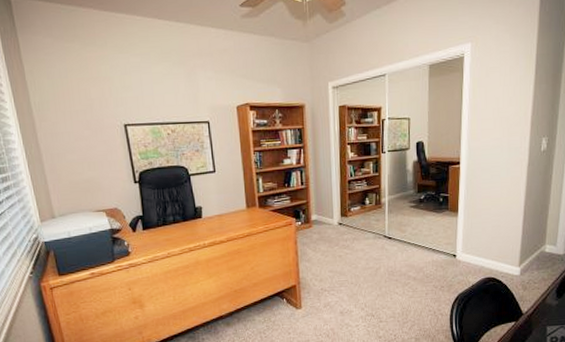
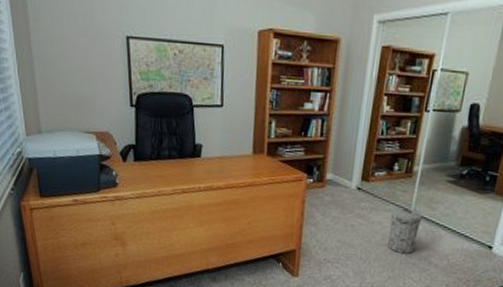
trash can: none [370,234,396,273] -> present [387,207,423,254]

